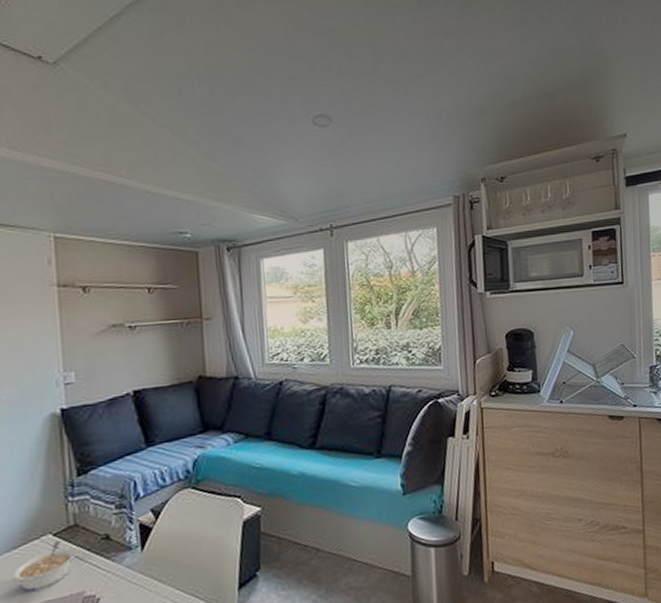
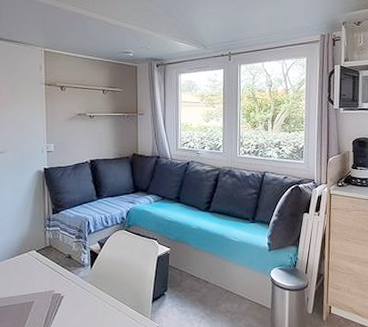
legume: present [11,541,77,592] -> none [10,256,50,287]

